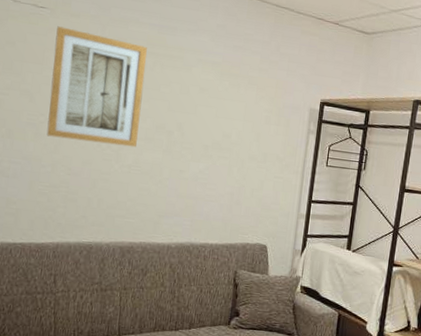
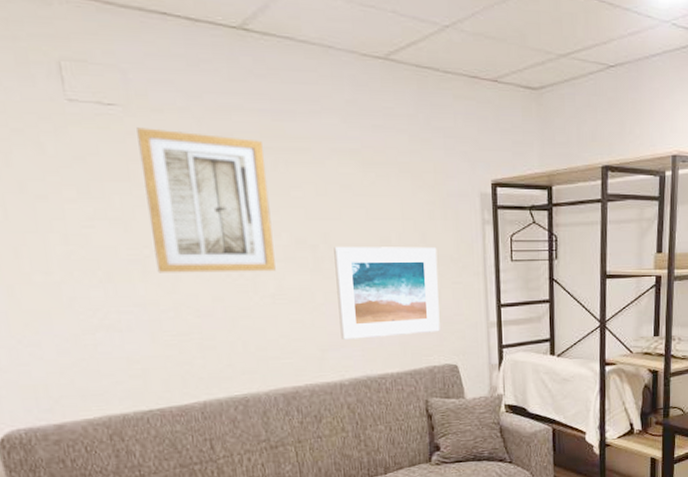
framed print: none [176,135,267,216] -> present [334,246,440,340]

